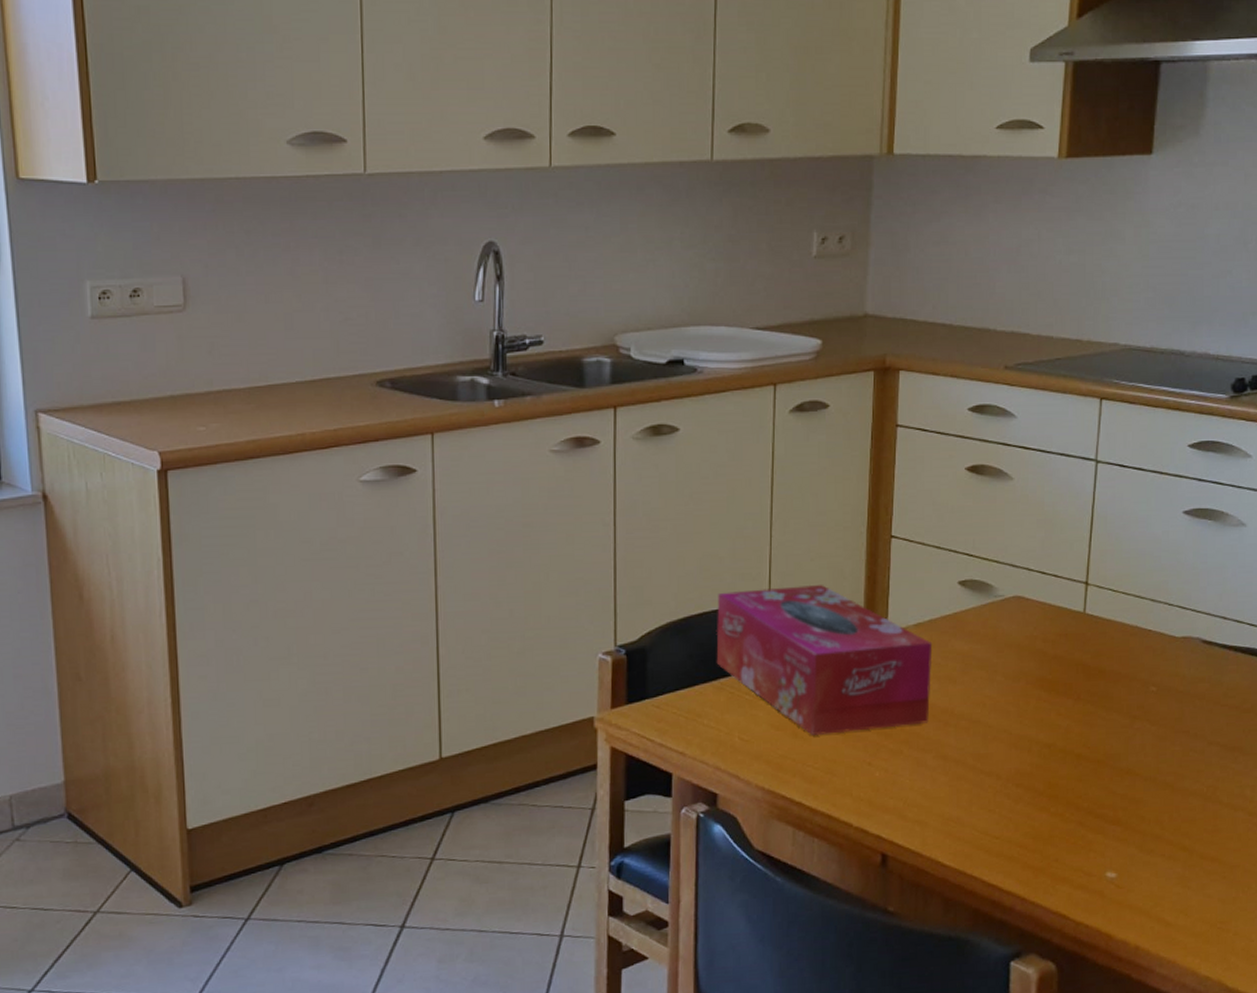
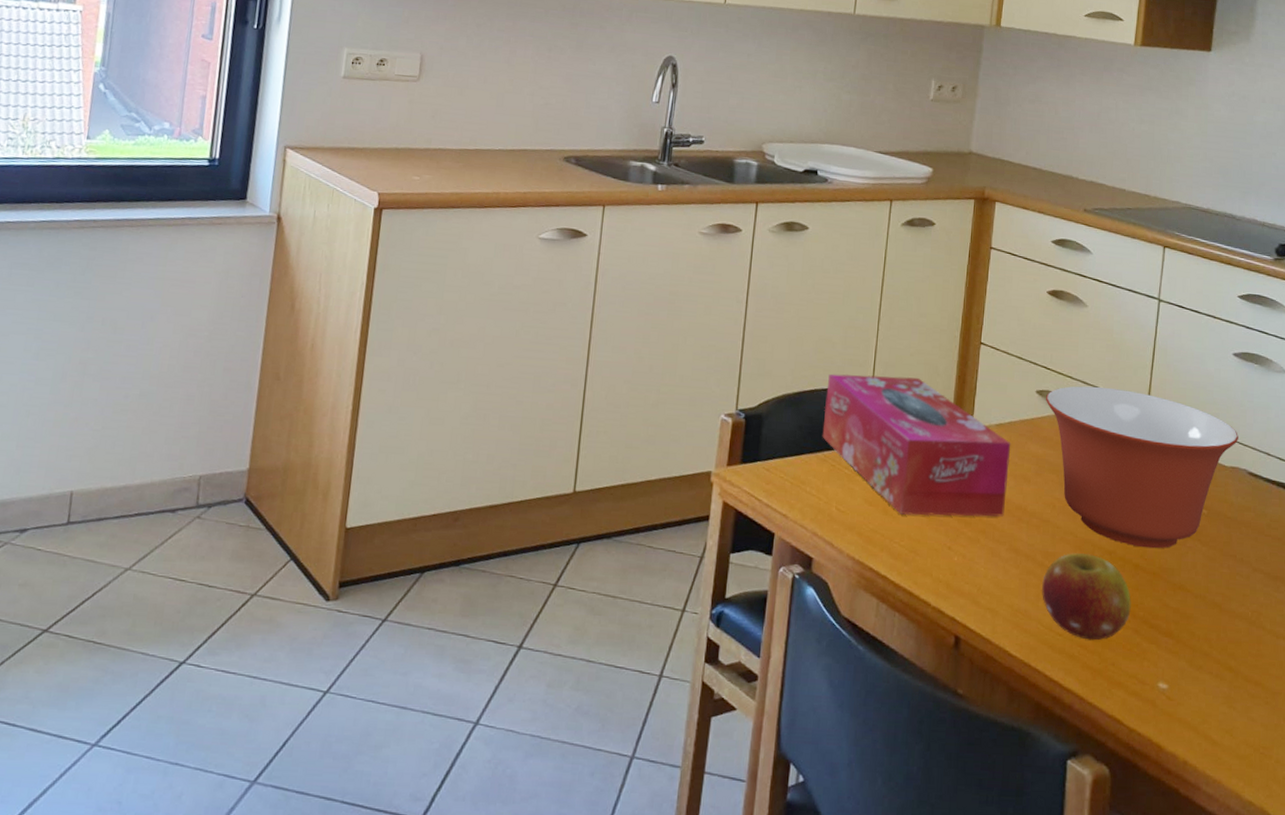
mixing bowl: none [969,567,1190,736] -> present [1045,386,1238,549]
fruit: none [975,750,1074,839] -> present [1042,553,1131,641]

